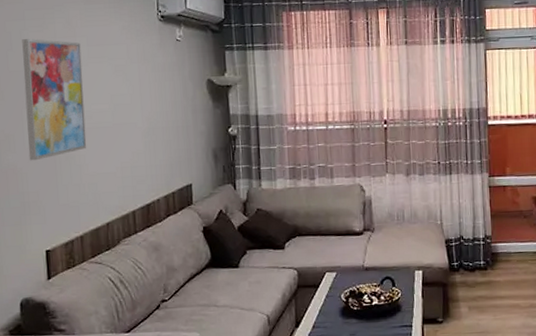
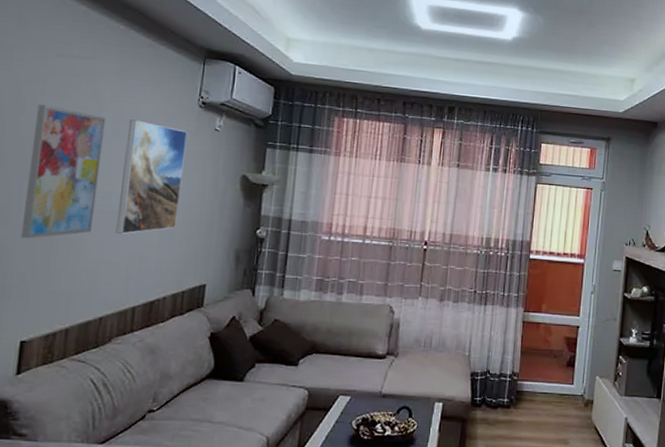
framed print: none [101,41,157,147] -> present [115,119,187,234]

